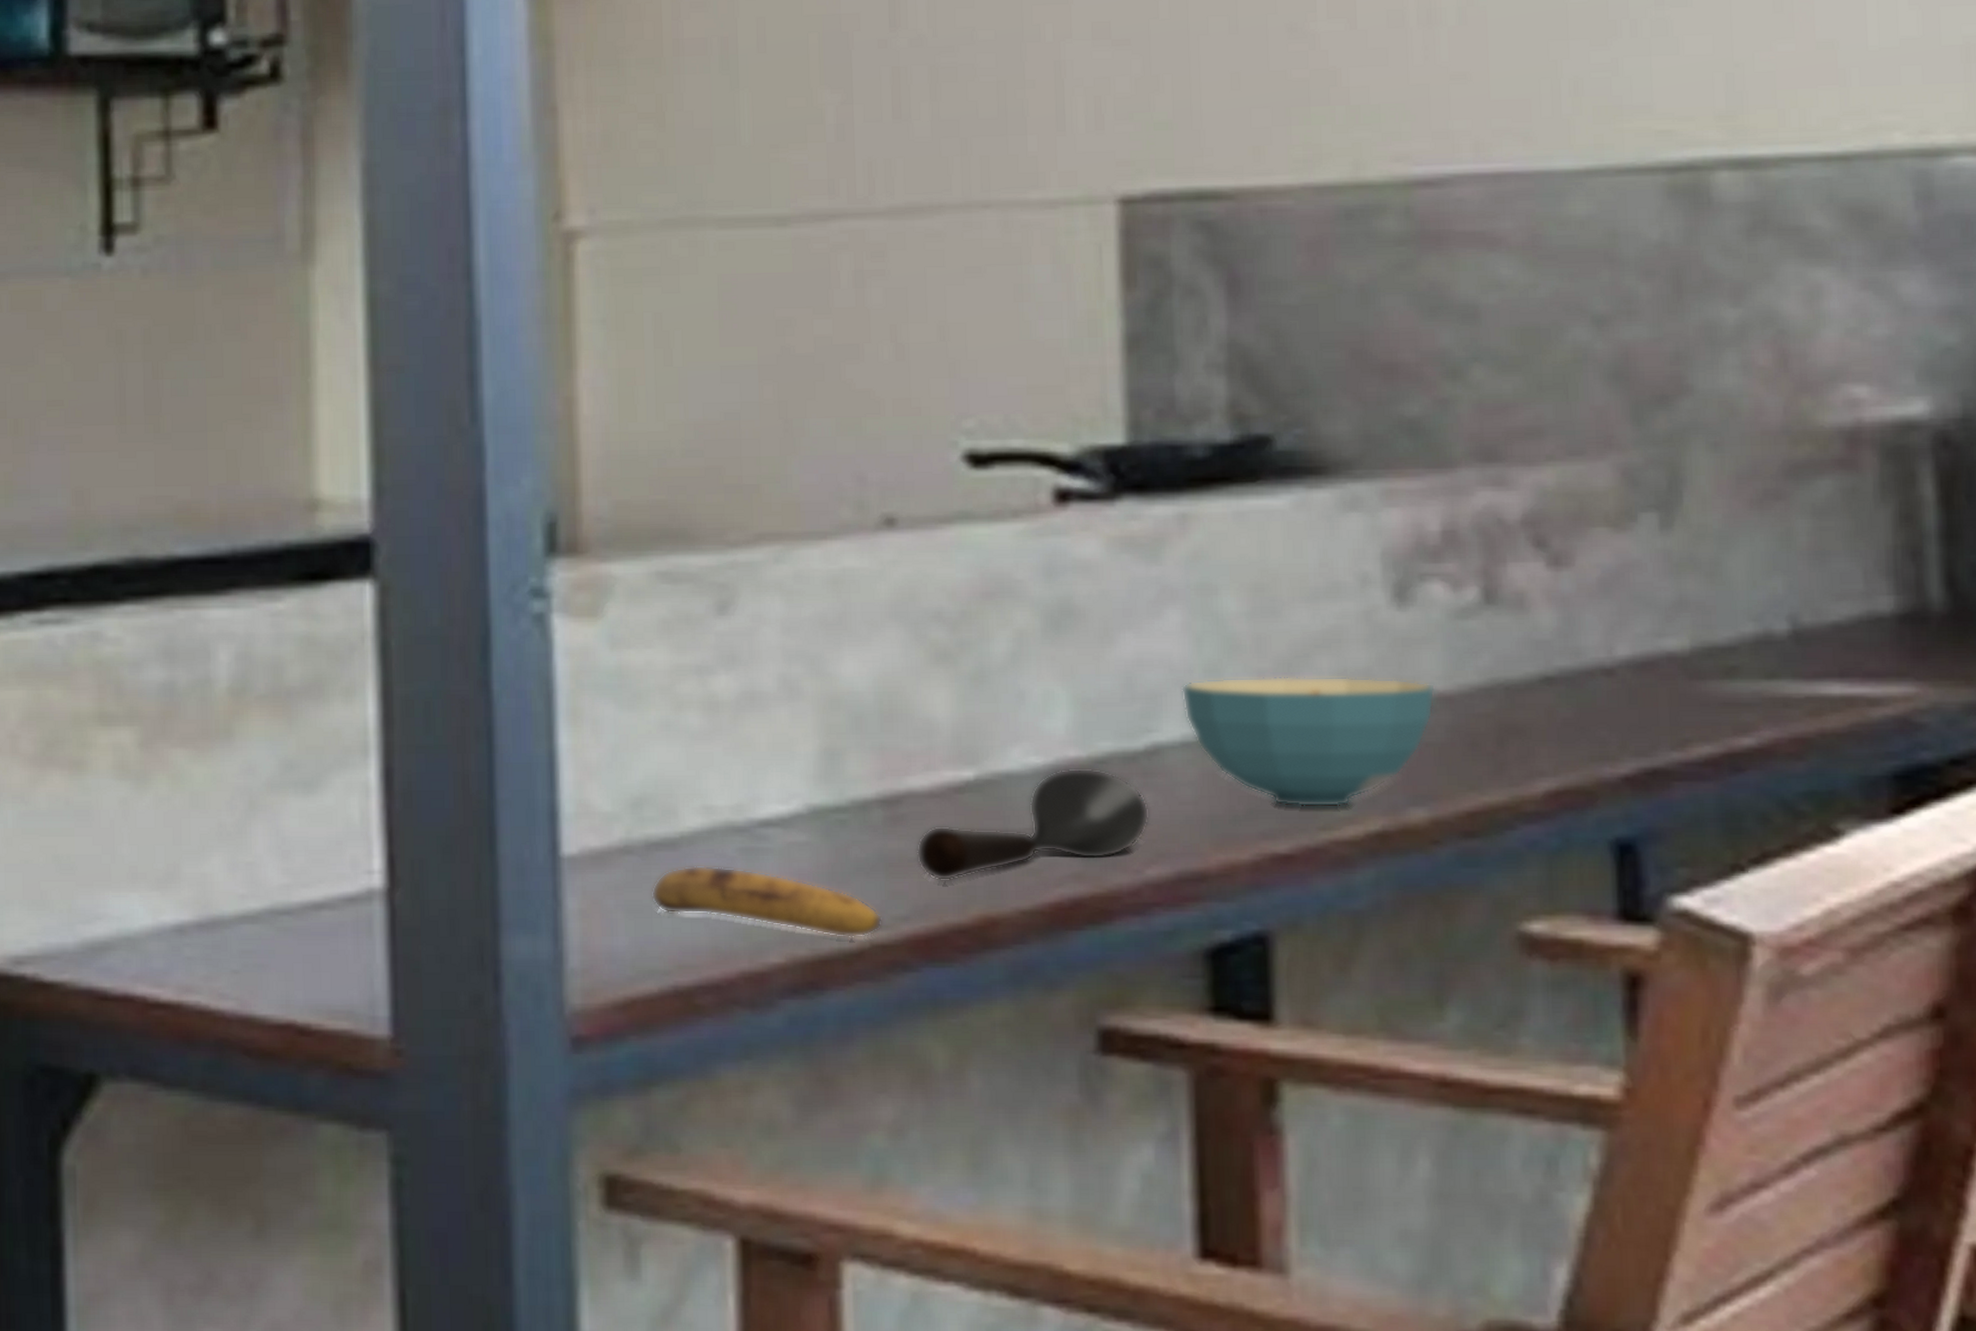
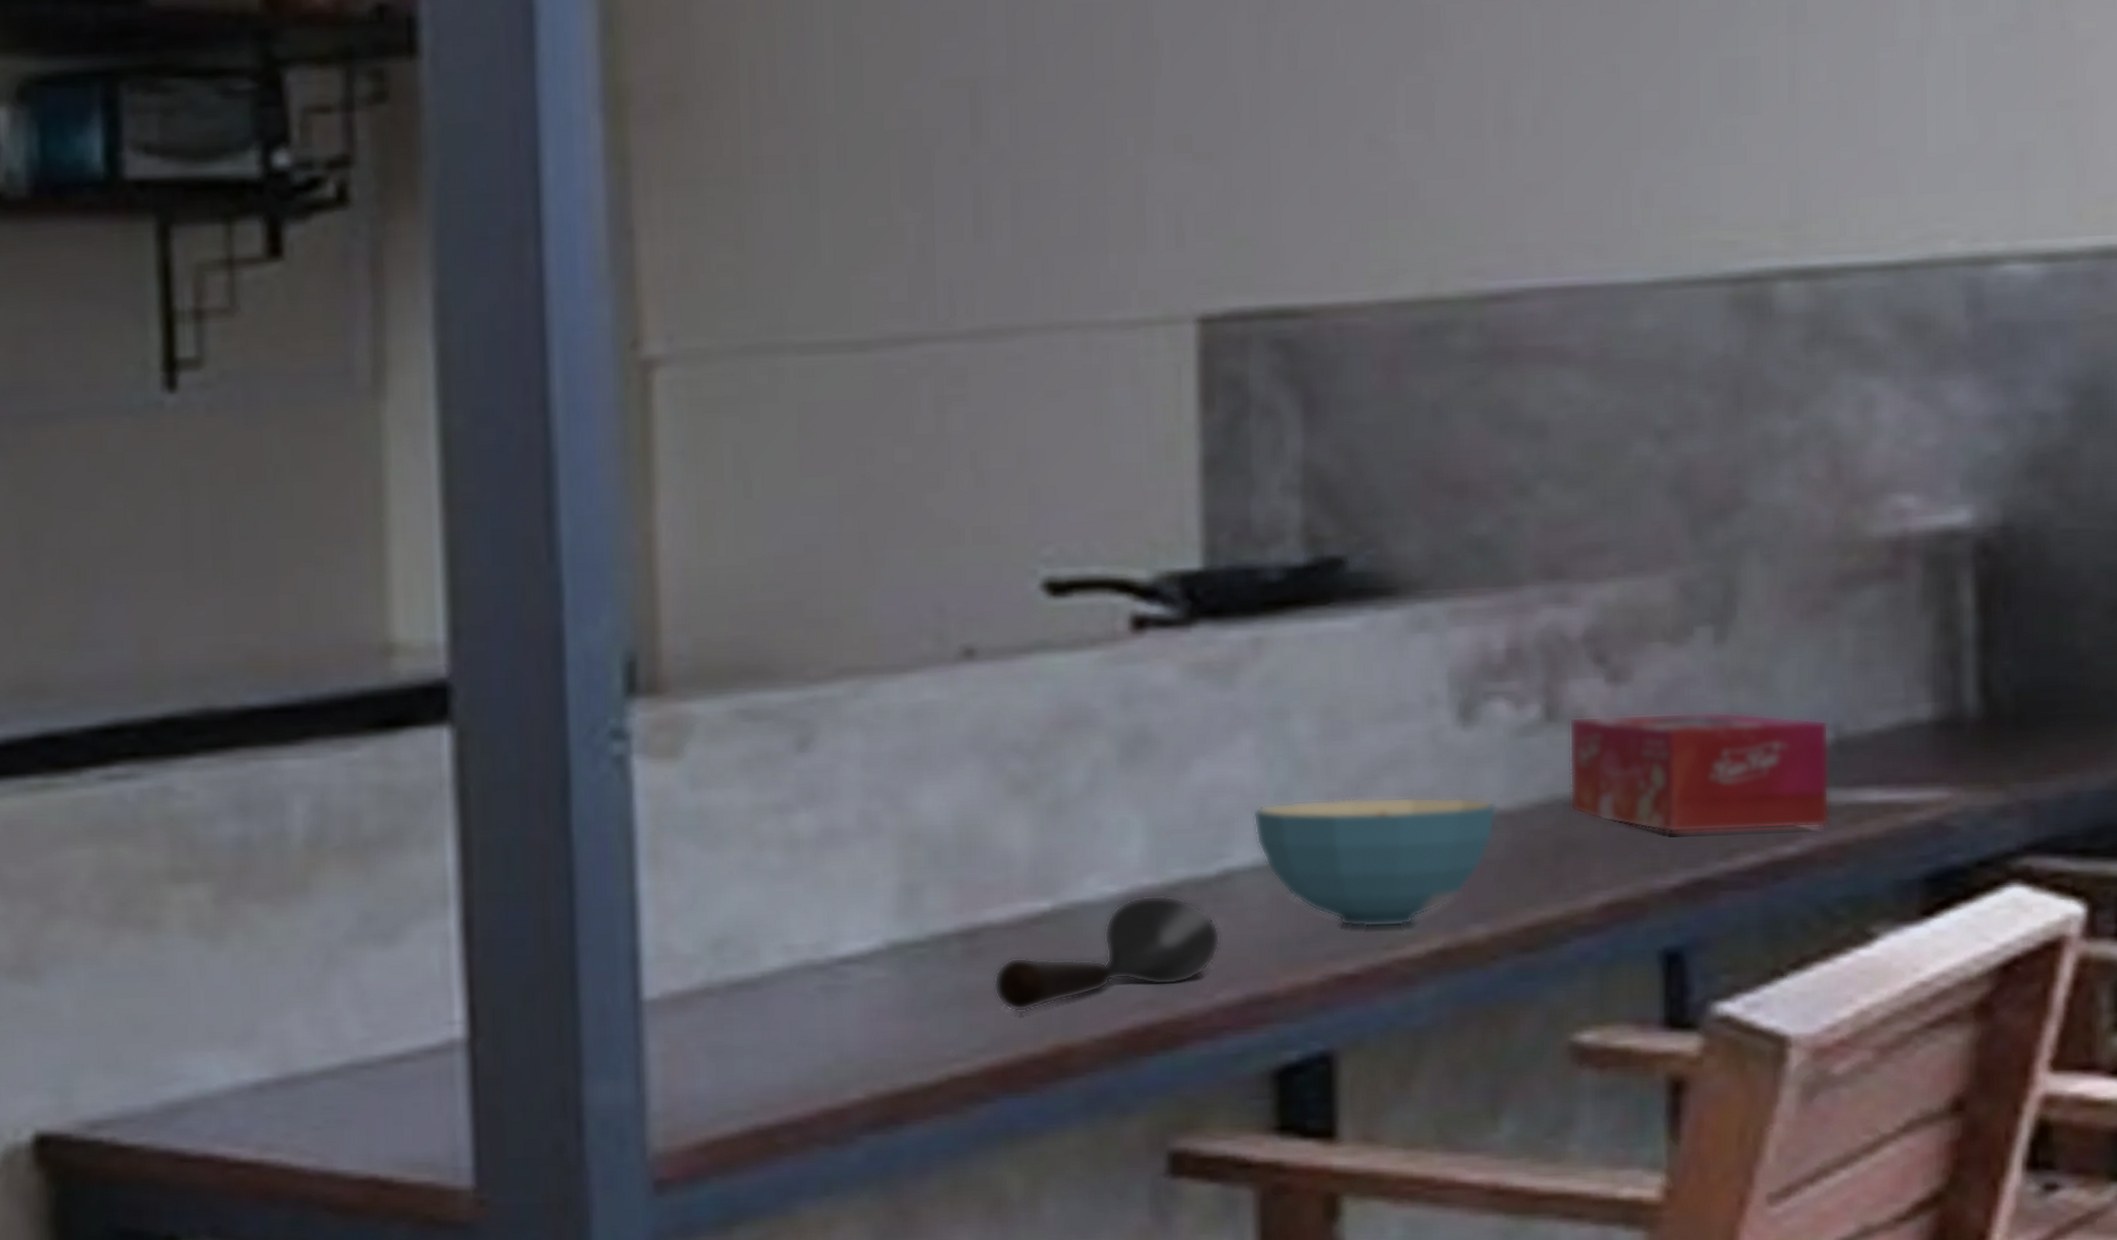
banana: present [651,865,883,938] -> none [732,1004,961,1072]
tissue box: none [1509,597,1790,722] -> present [1569,710,1831,834]

